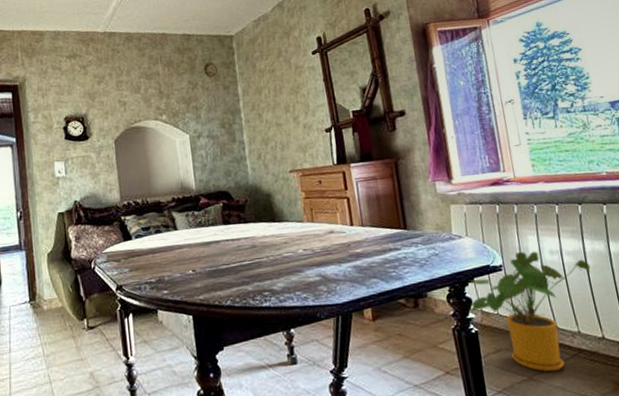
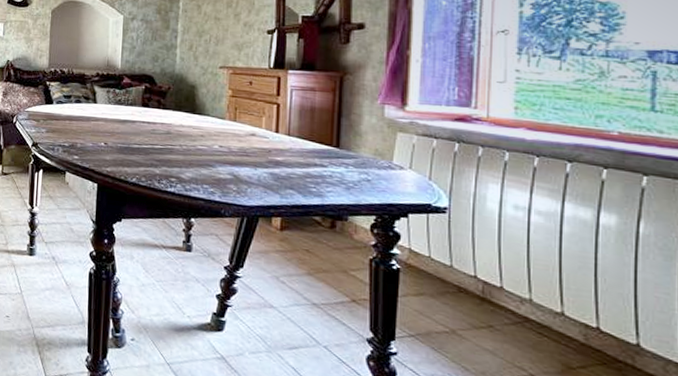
house plant: present [468,251,591,372] -> none [397,198,566,333]

